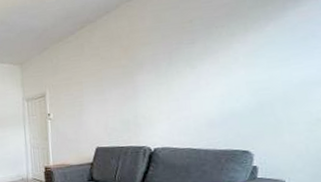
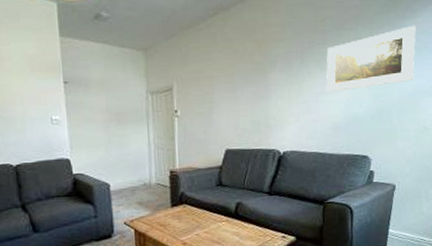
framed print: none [196,15,301,89] -> present [326,25,416,92]

